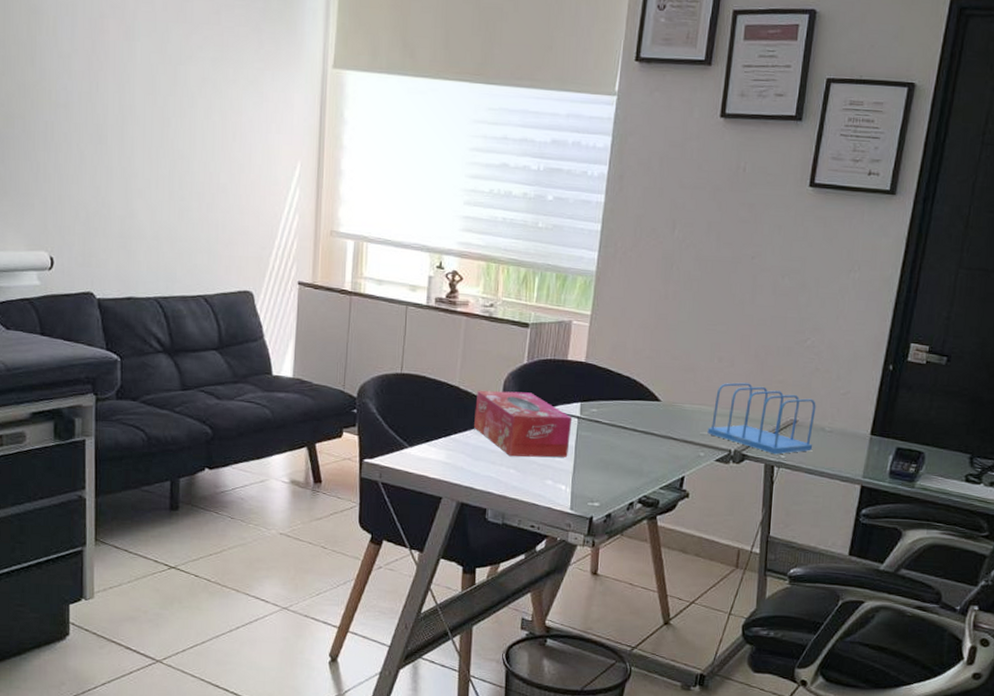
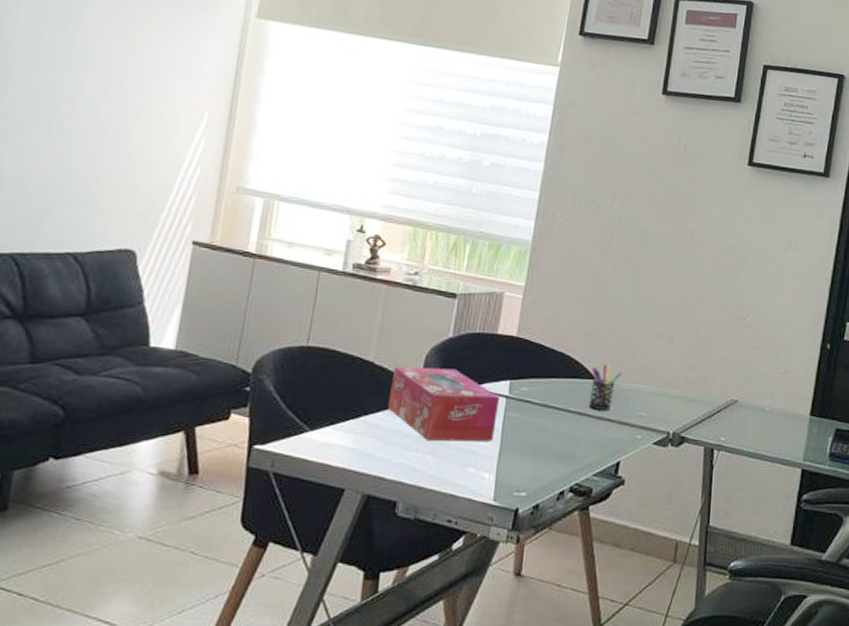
pen holder: none [654,387,685,430] -> present [588,365,623,410]
file sorter: present [707,382,816,455] -> none [645,360,756,437]

